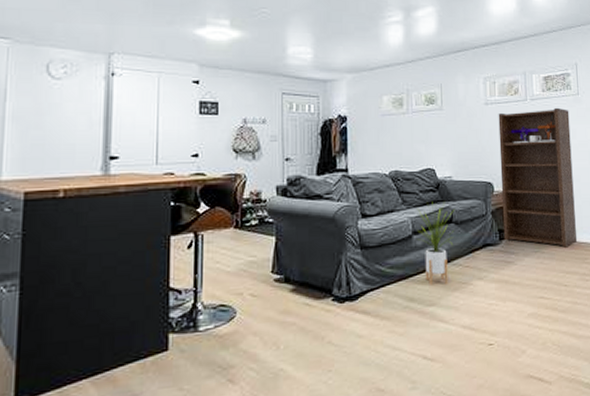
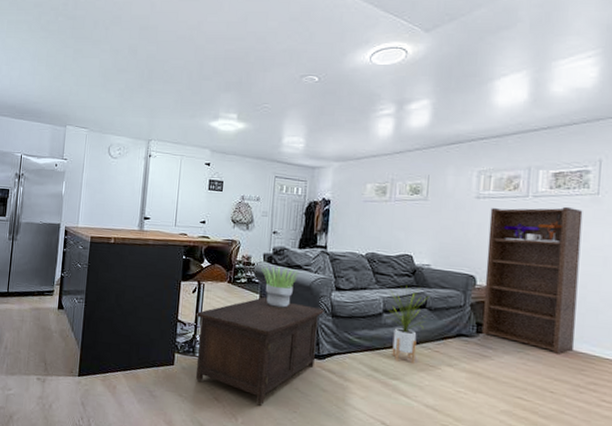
cabinet: none [196,239,352,375] -> present [195,297,324,406]
potted plant: none [275,199,321,249] -> present [261,266,300,308]

